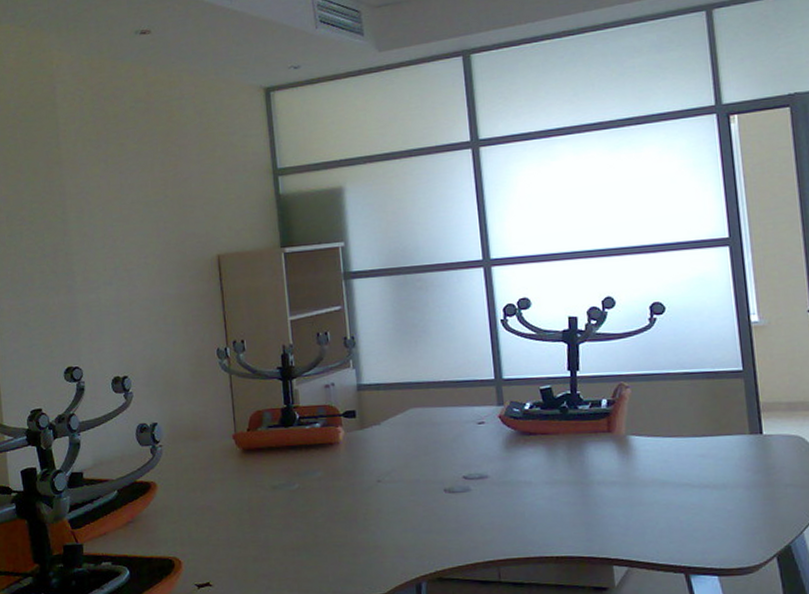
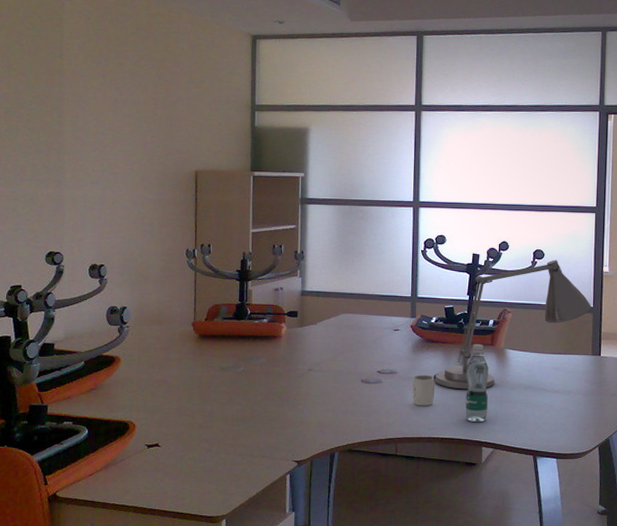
mug: none [509,476,541,518] -> present [412,375,435,407]
desk lamp: none [536,313,742,493] -> present [433,260,592,390]
bottle: none [578,432,615,534] -> present [465,344,489,423]

